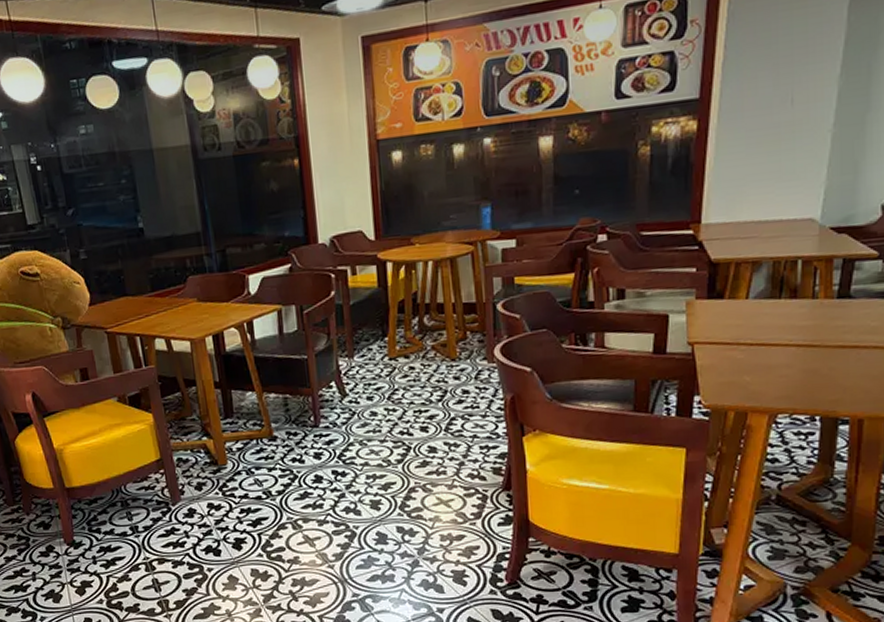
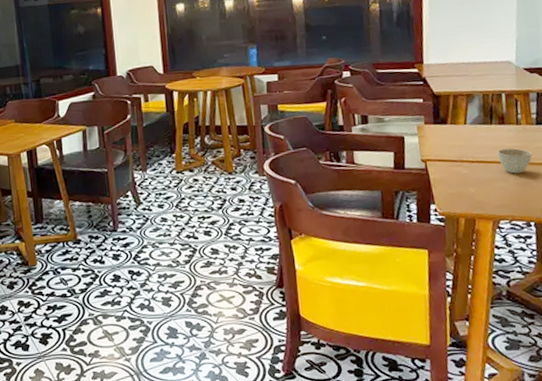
cup: none [783,328,828,359] -> present [497,148,533,174]

